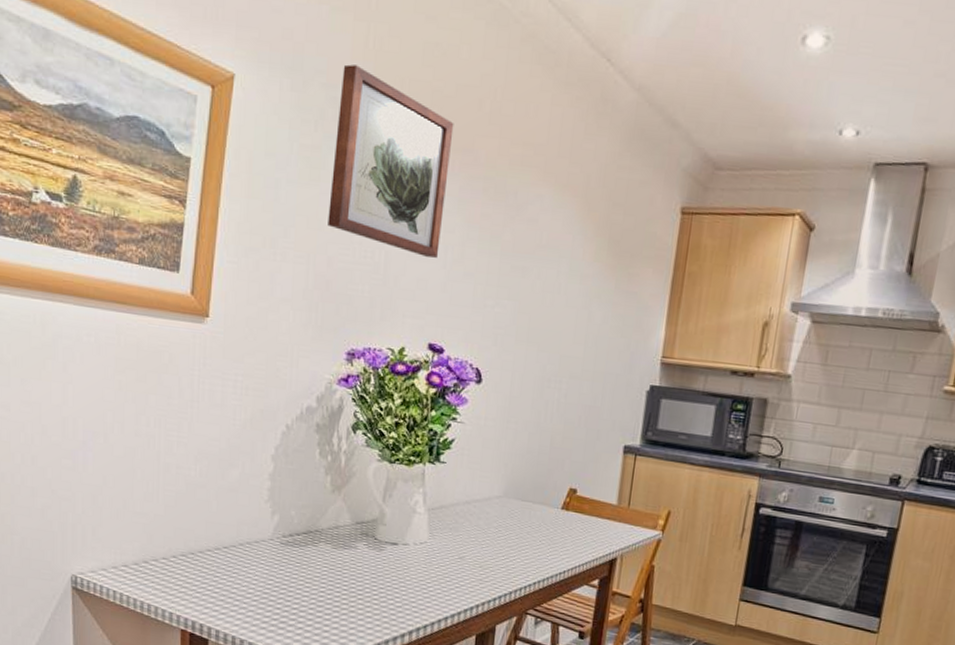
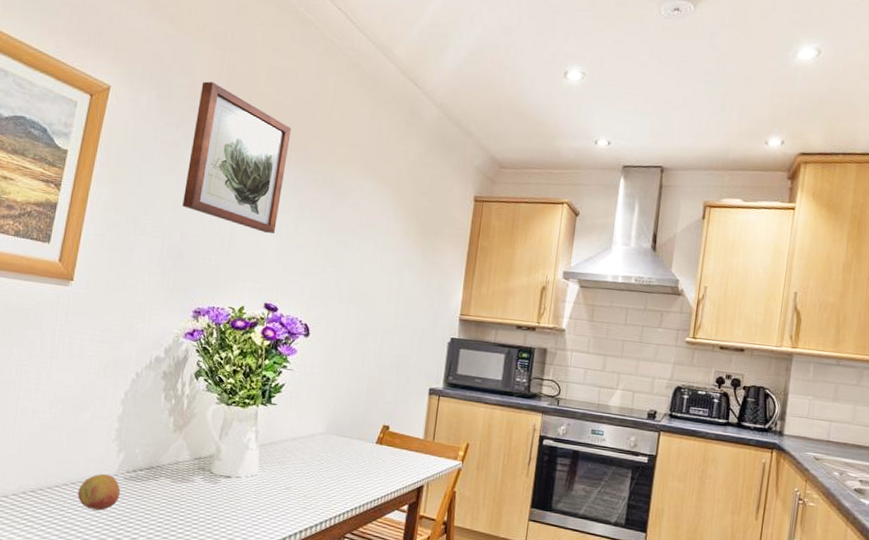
fruit: none [231,538,277,578] -> present [77,474,121,511]

